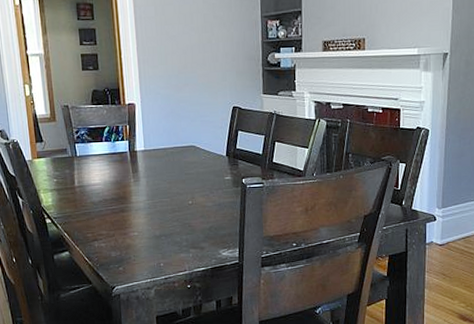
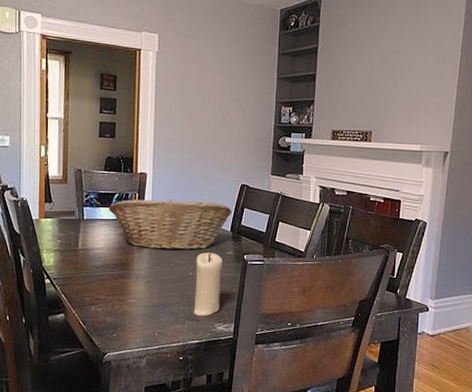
fruit basket: none [100,127,226,181] -> present [108,199,232,250]
candle: none [194,179,223,243] -> present [193,252,223,316]

